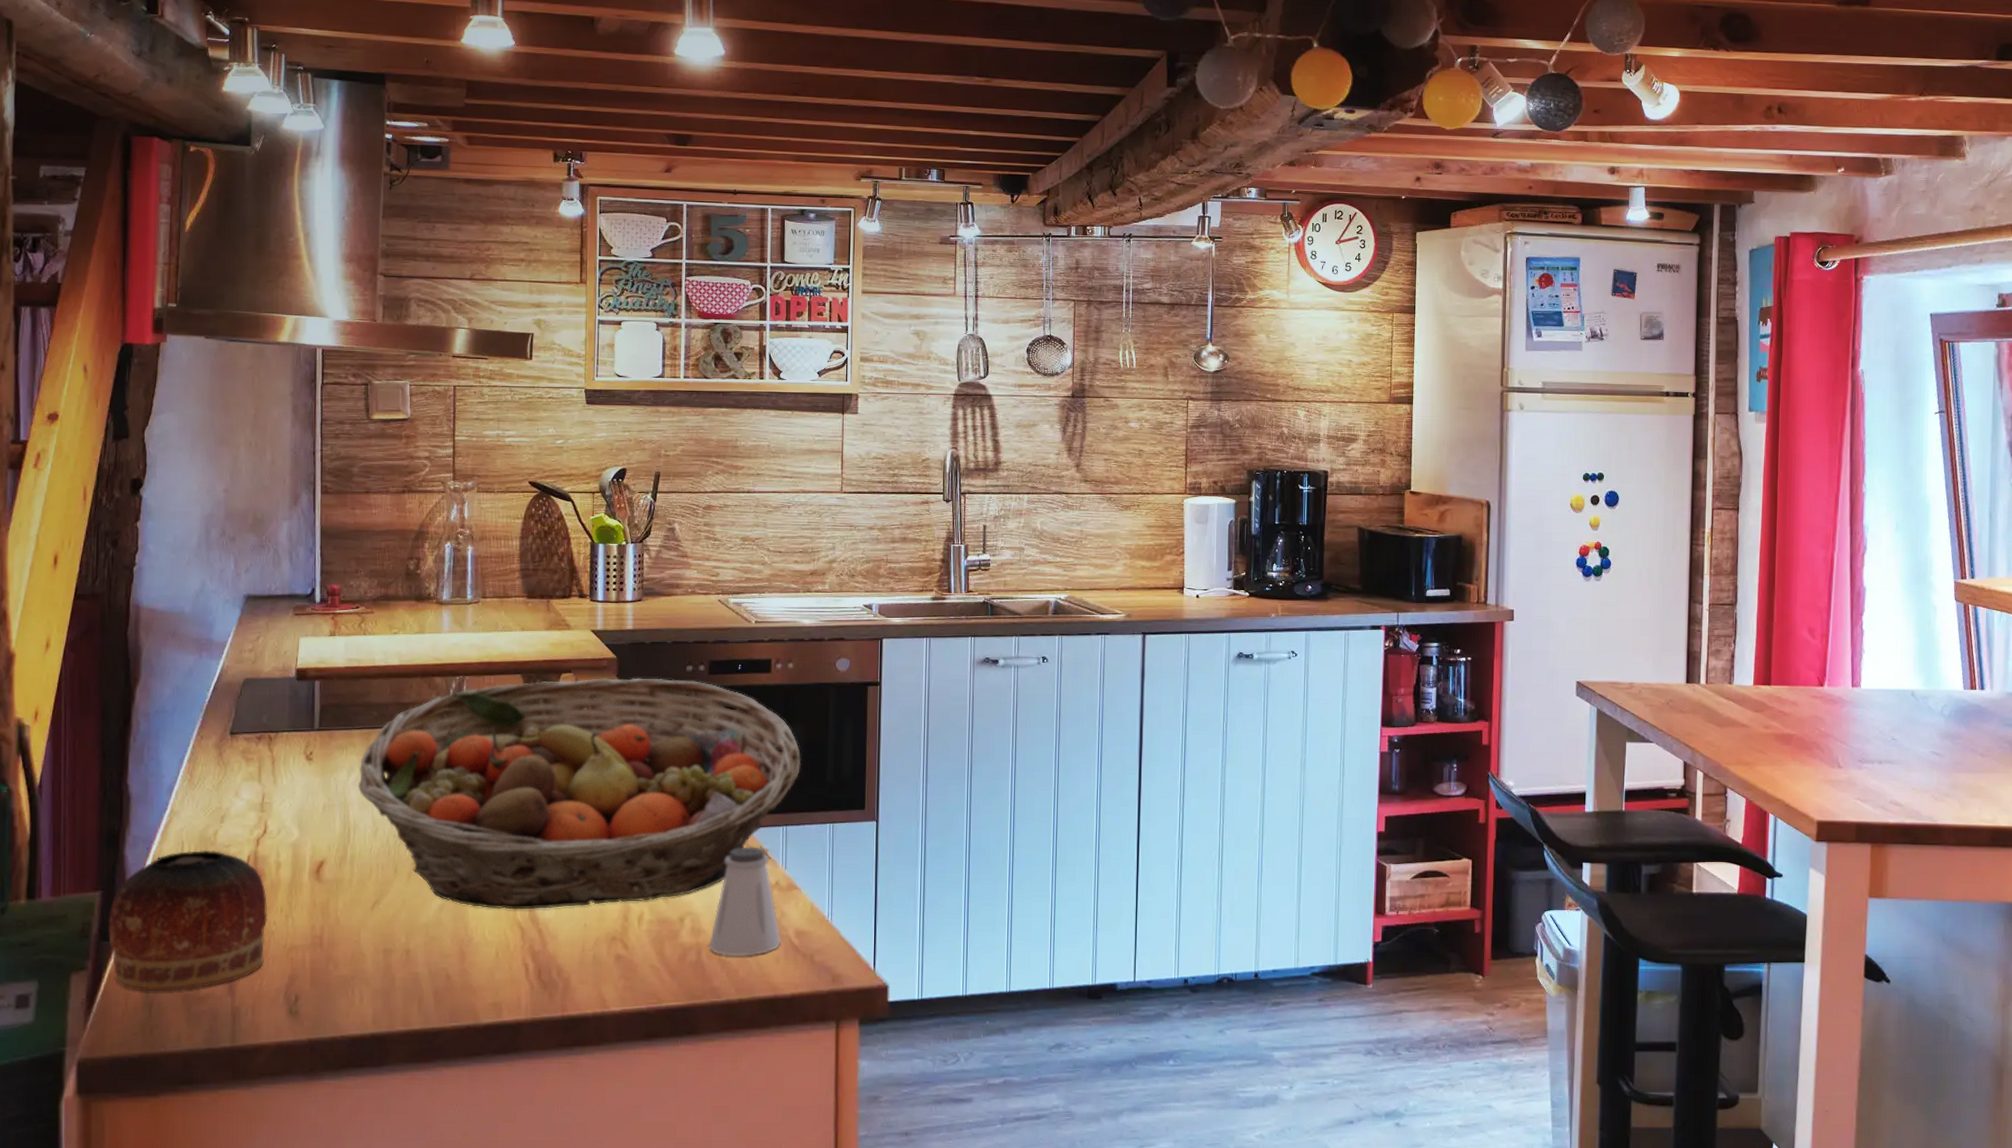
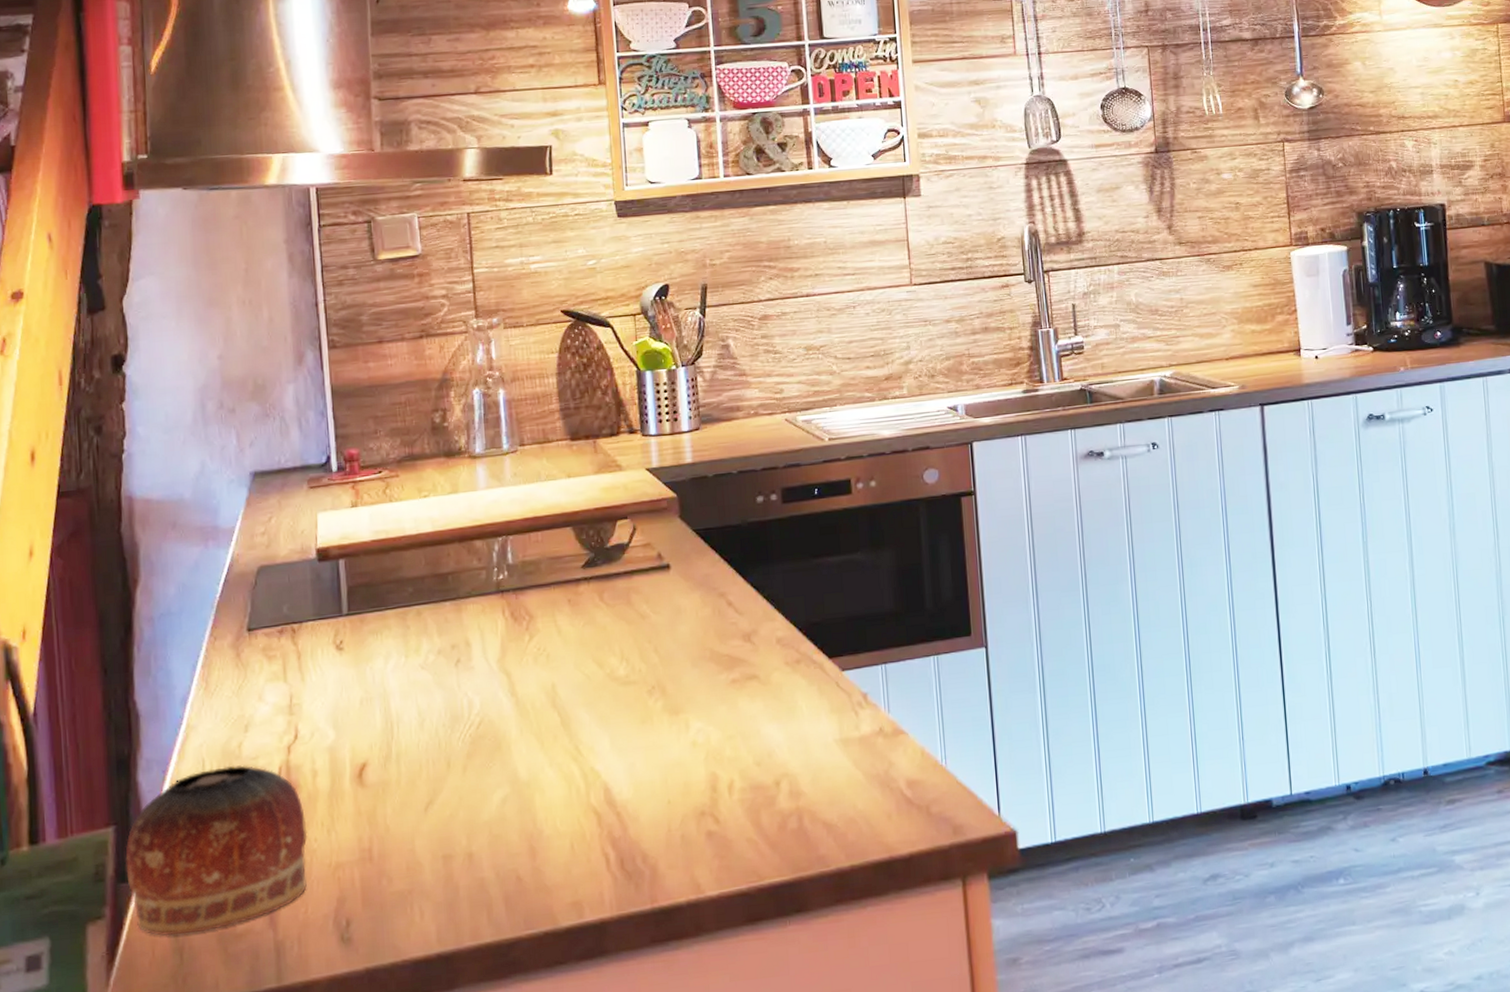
fruit basket: present [357,677,802,910] -> none [397,512,896,796]
saltshaker: present [709,846,781,956] -> none [811,691,892,818]

